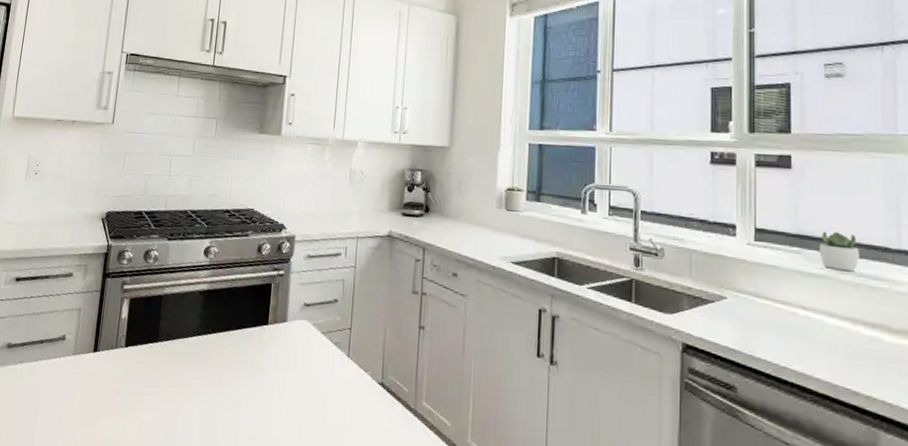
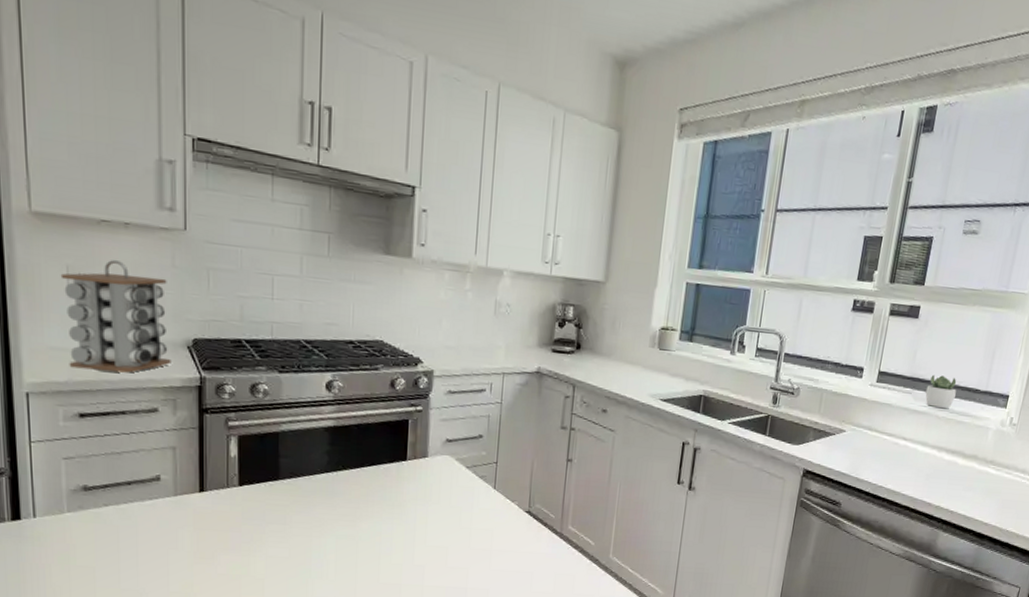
spice rack: none [16,150,95,242] -> present [60,260,171,373]

